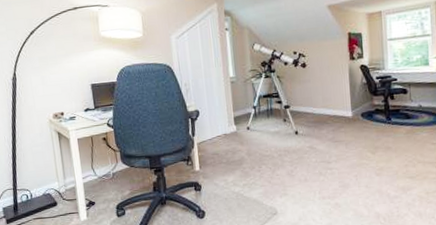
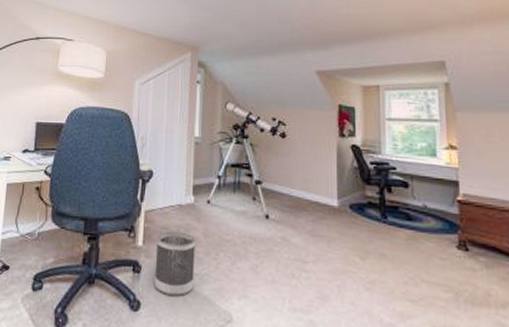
wastebasket: none [209,154,245,204] -> present [154,231,197,297]

